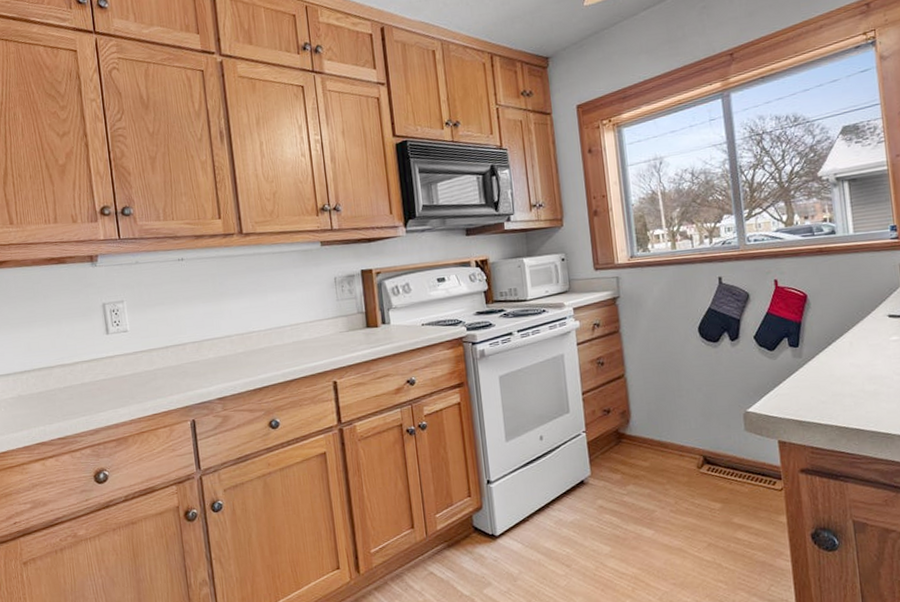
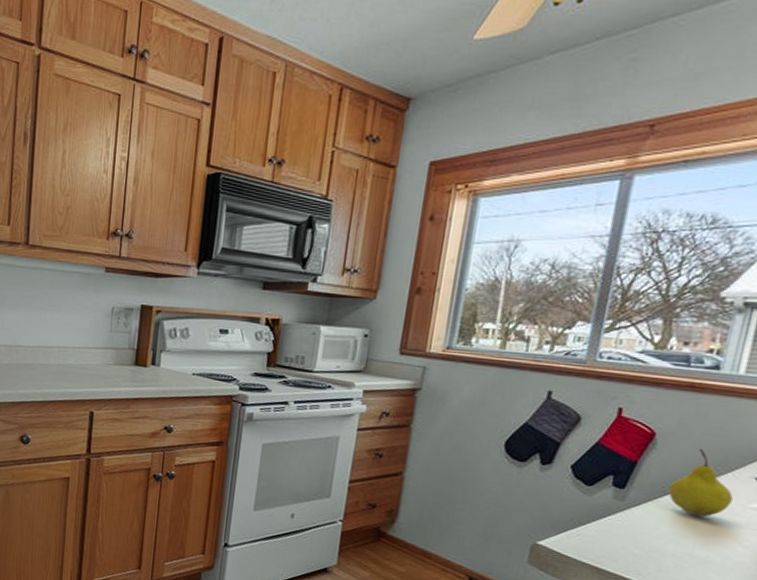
fruit: none [830,301,878,357] -> present [668,449,733,517]

